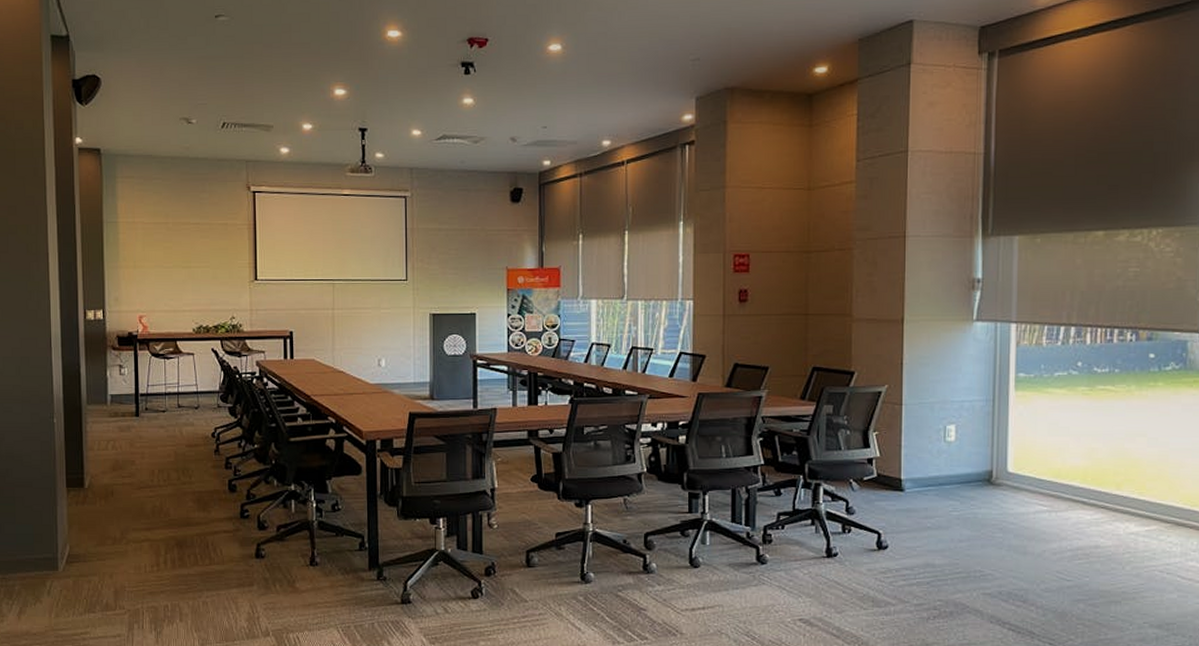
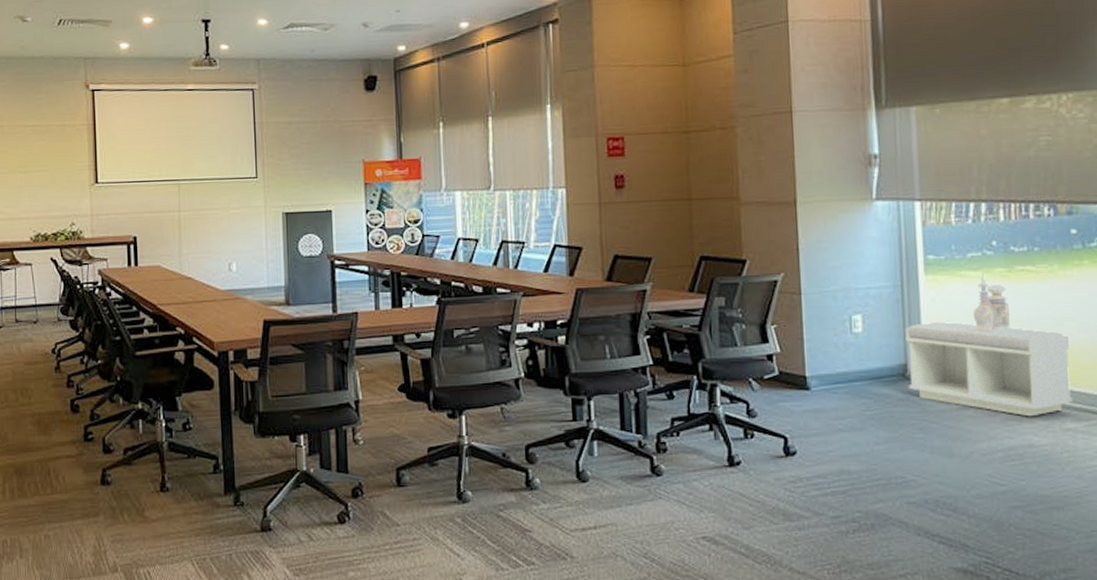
bench: none [992,434,1140,521] -> present [905,322,1073,417]
decorative vase: none [1055,389,1089,443] -> present [972,271,1011,331]

